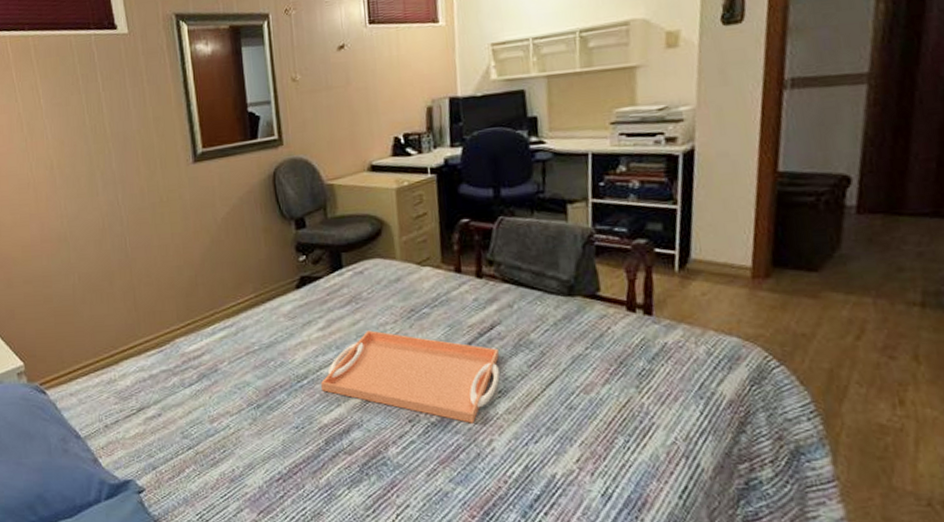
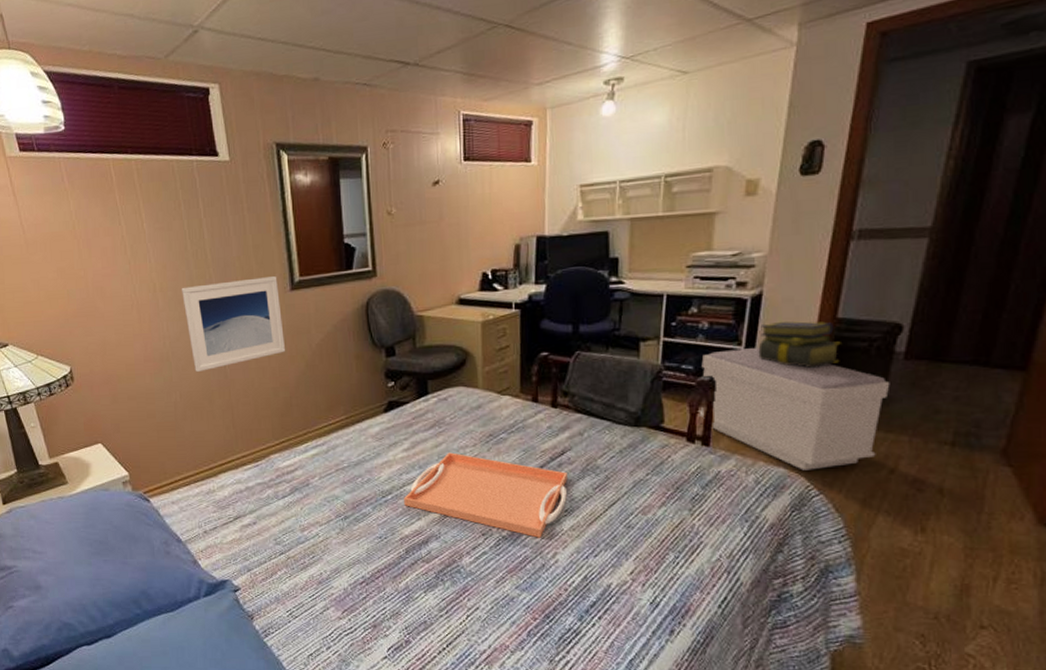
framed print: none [80,149,190,253] -> present [182,276,286,373]
bench: none [635,207,845,339] -> present [697,348,890,471]
stack of books: none [695,176,786,226] -> present [758,321,841,367]

